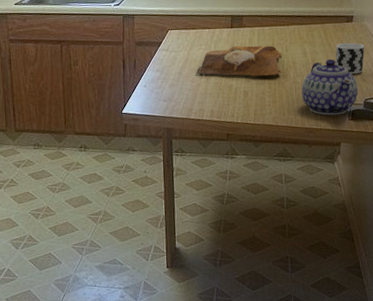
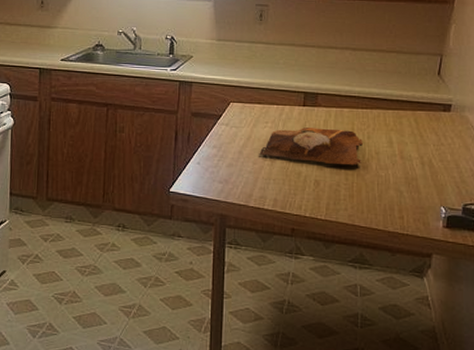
teapot: present [301,58,358,116] -> none [385,152,456,220]
cup: present [335,42,365,75] -> none [428,135,465,173]

